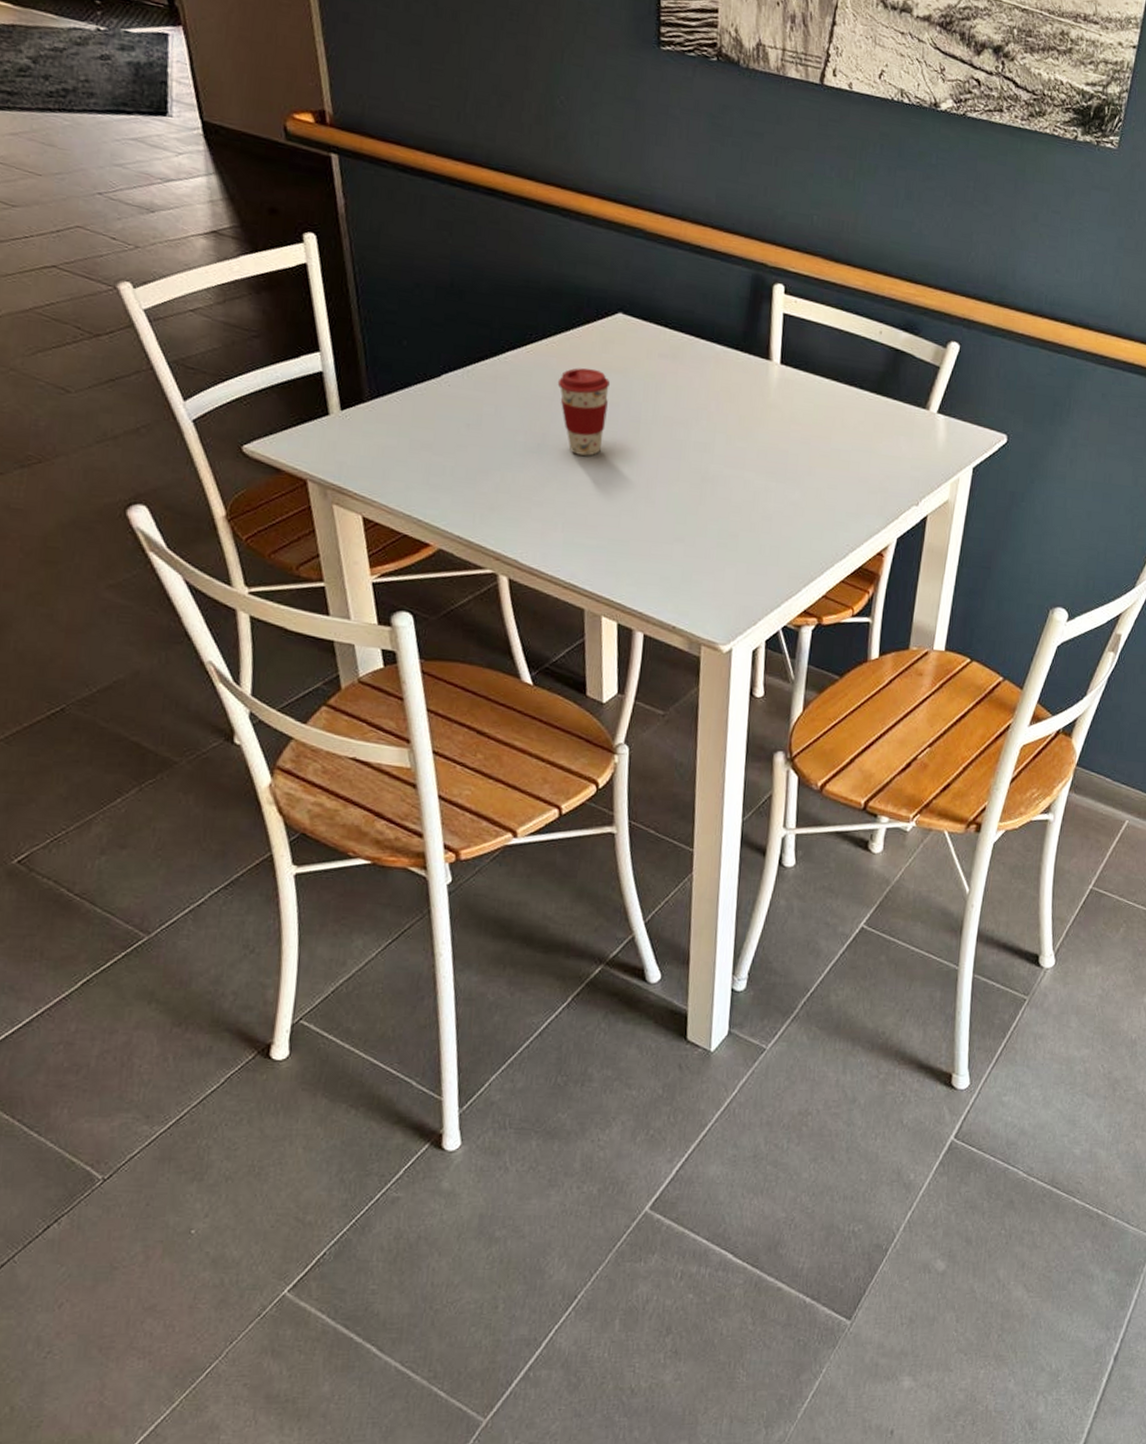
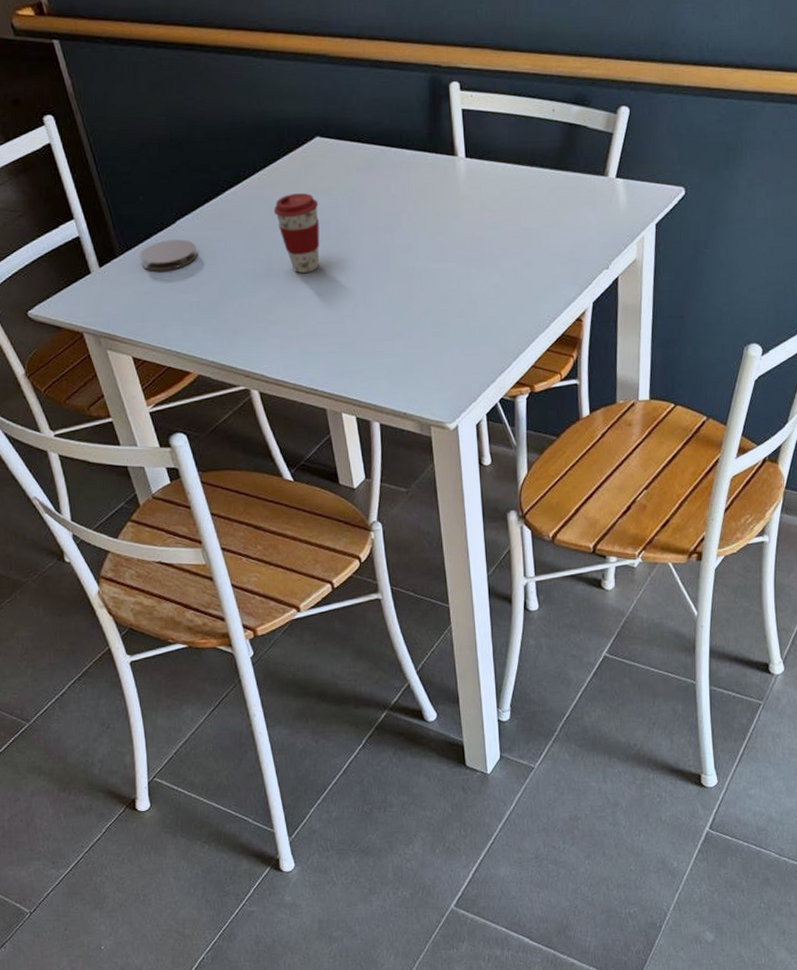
coaster: none [391,393,462,427] -> present [139,239,198,271]

